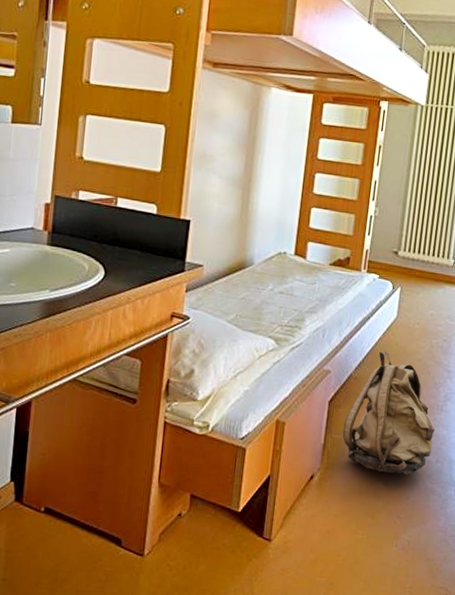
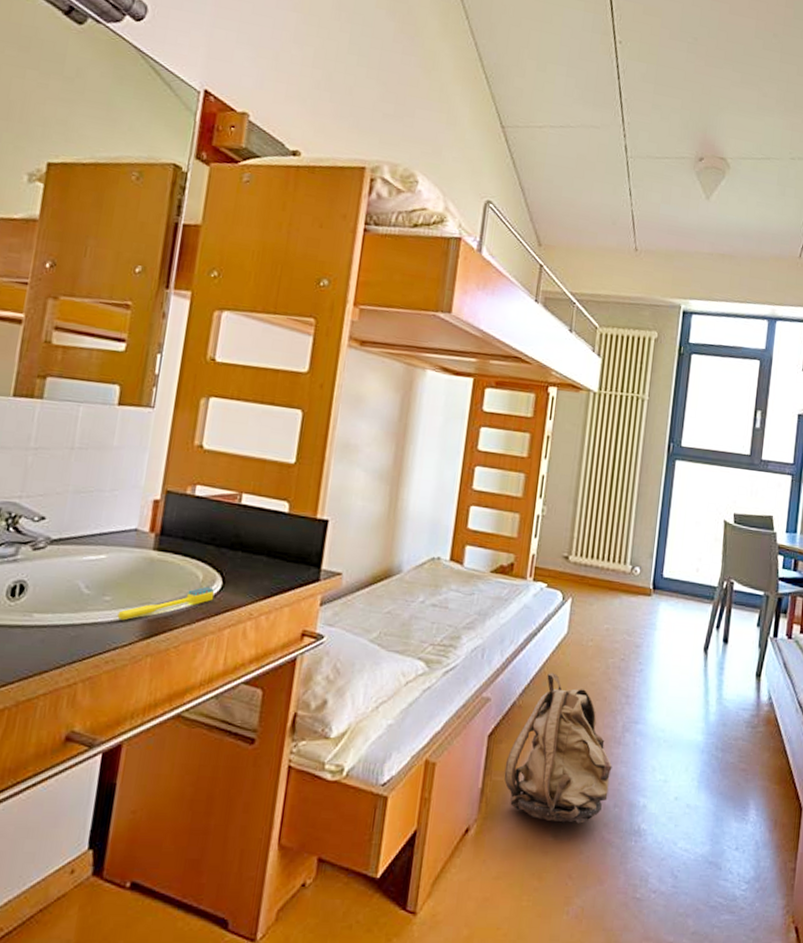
toothbrush: none [21,275,99,303] -> present [117,586,215,621]

